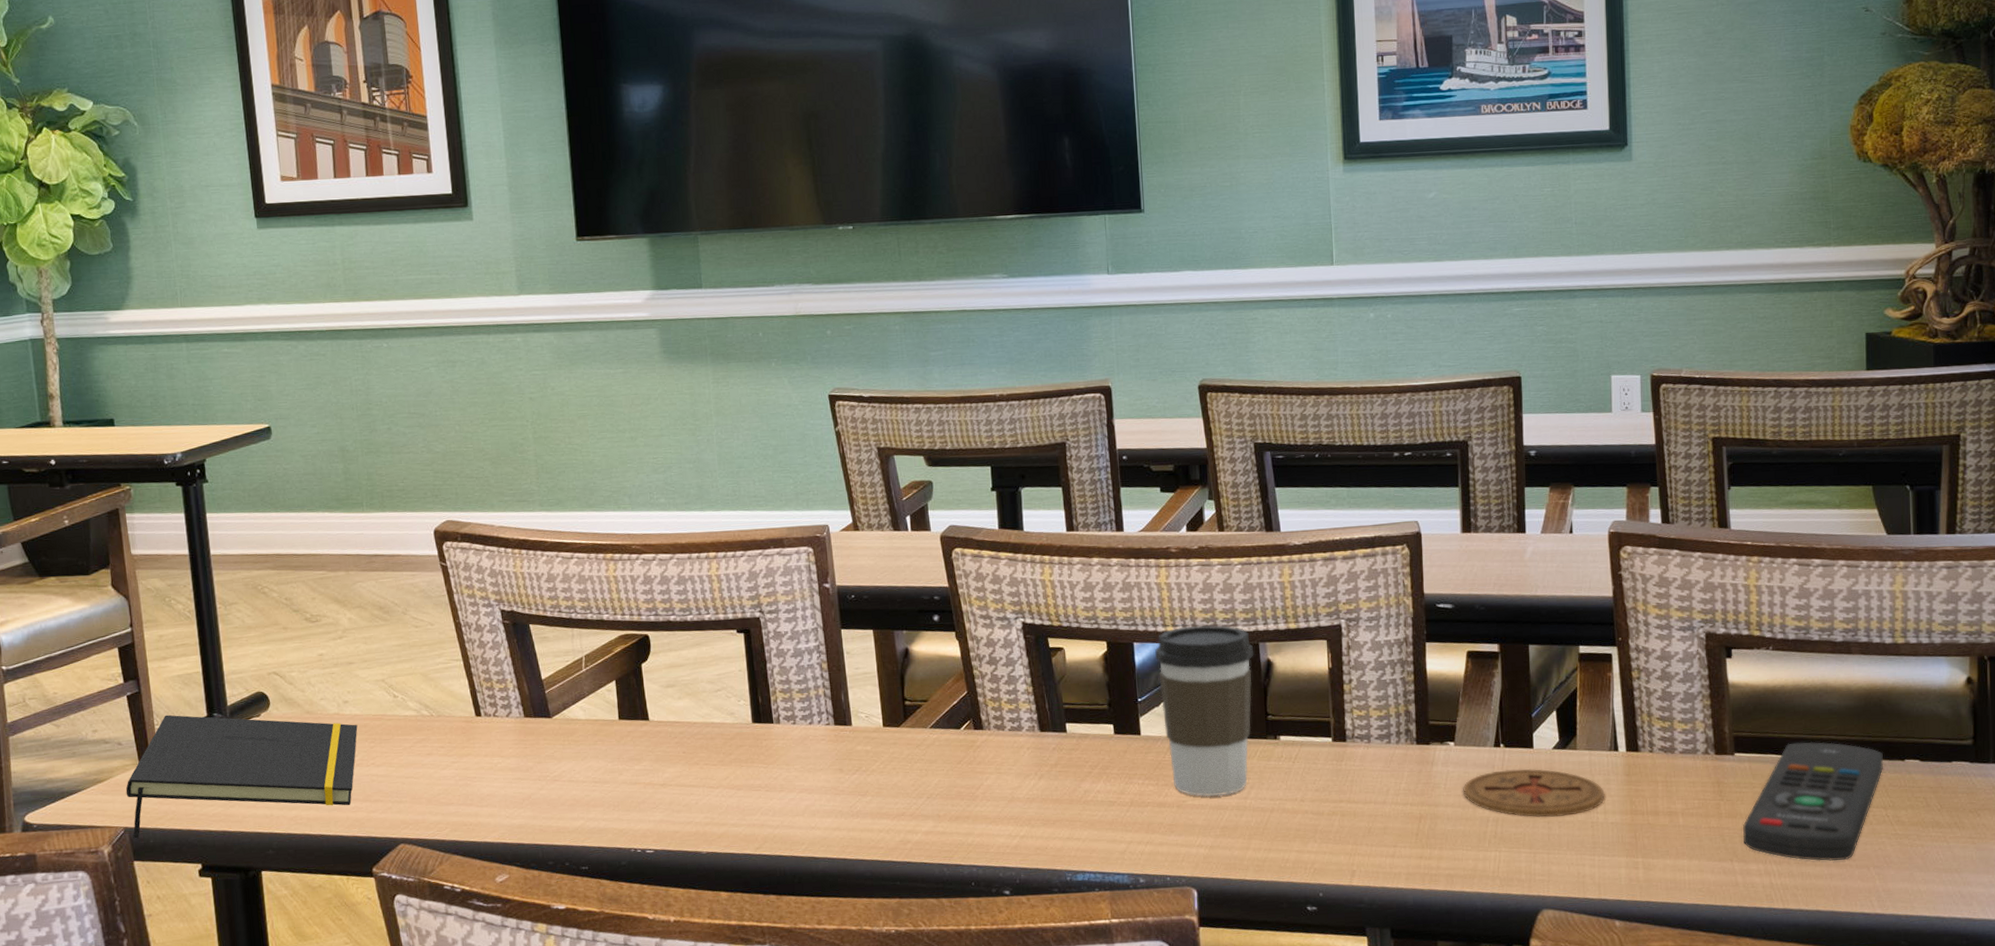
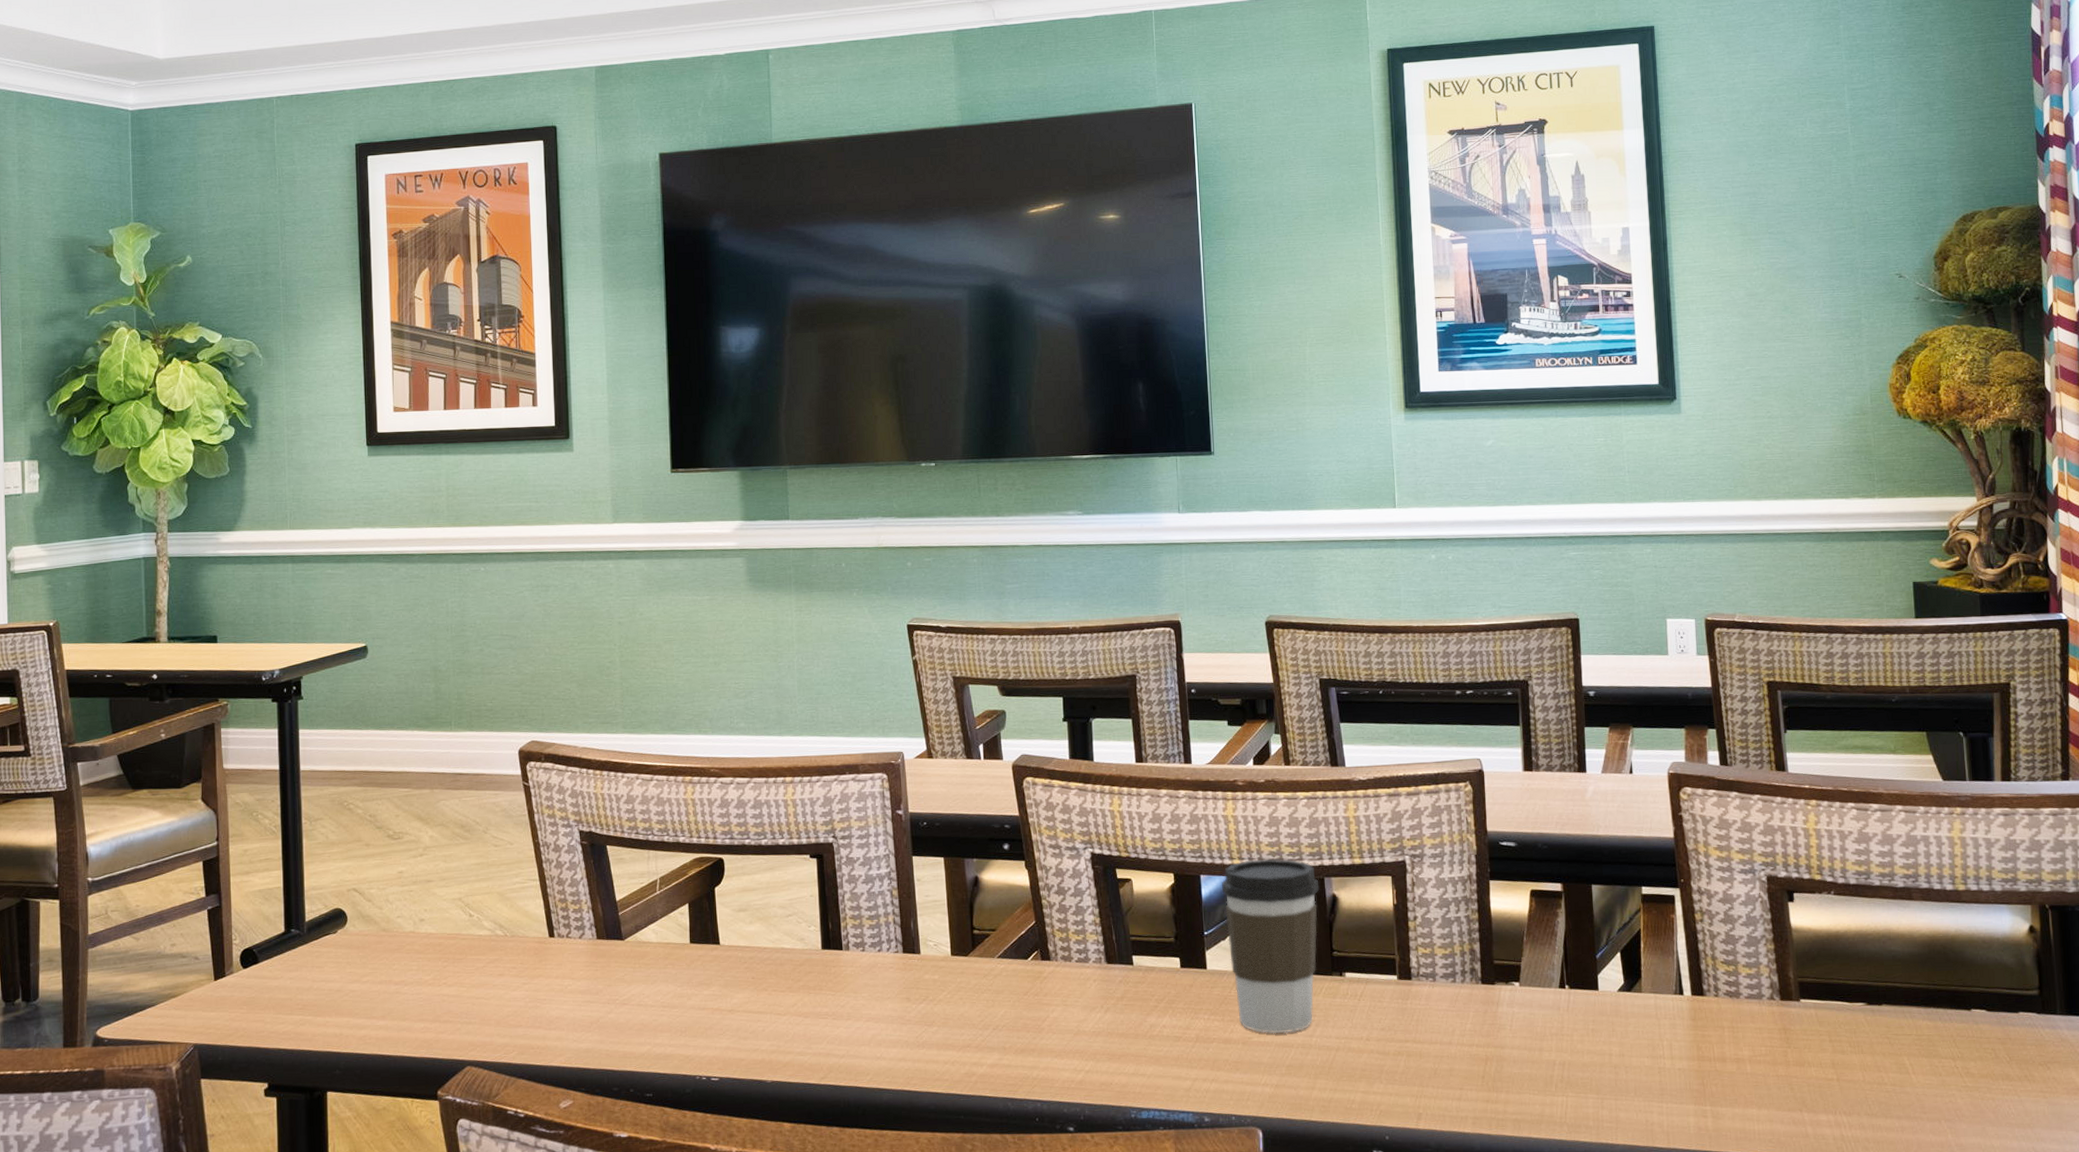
notepad: present [125,714,358,839] -> none [198,929,432,1056]
coaster: present [1463,768,1605,818] -> none [1529,1011,1671,1062]
remote control: present [1743,741,1884,861] -> none [1811,989,1951,1113]

